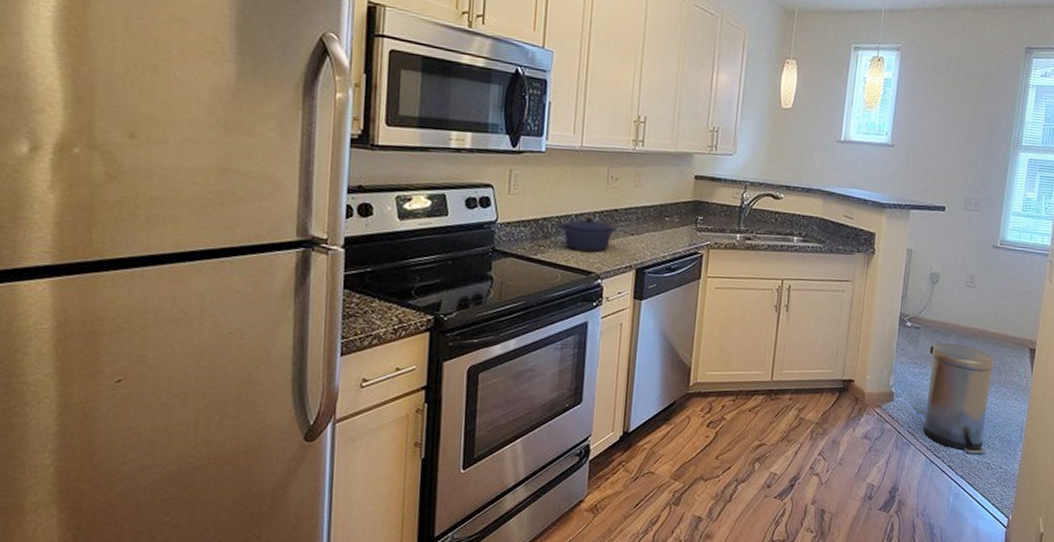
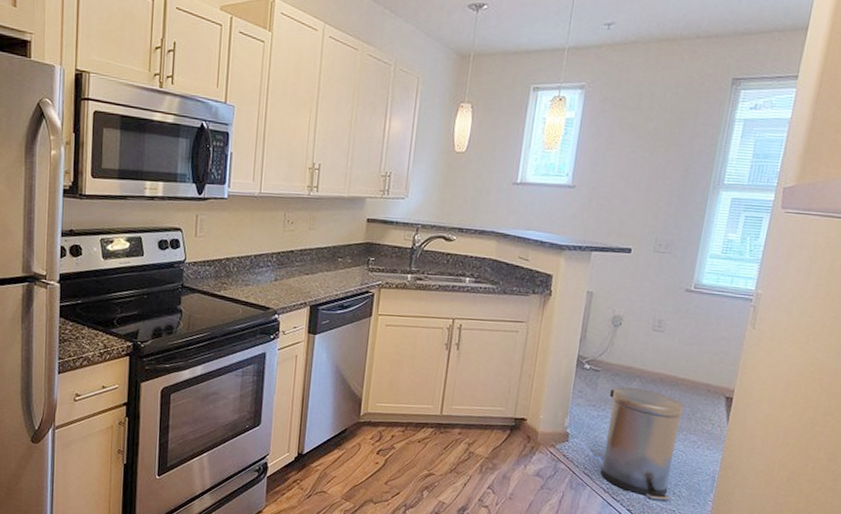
cooking pot: present [557,216,617,253] -> none [238,256,293,291]

